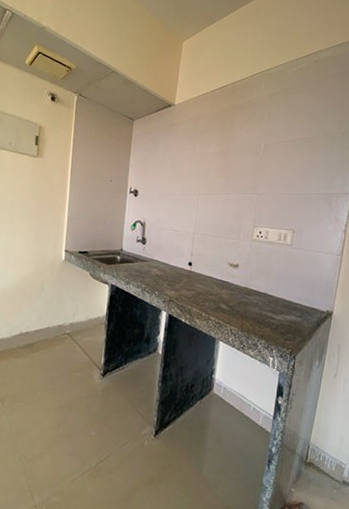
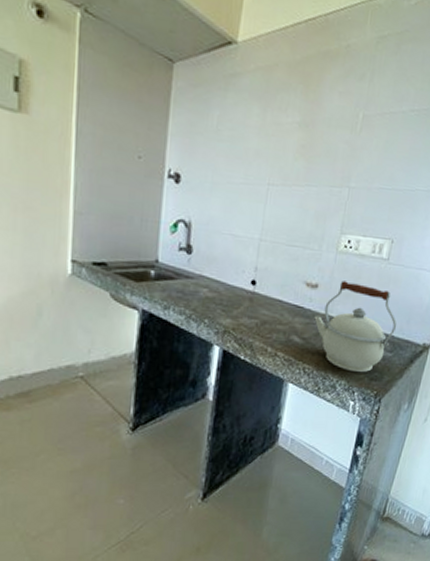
kettle: none [237,262,304,334] -> present [314,281,397,373]

